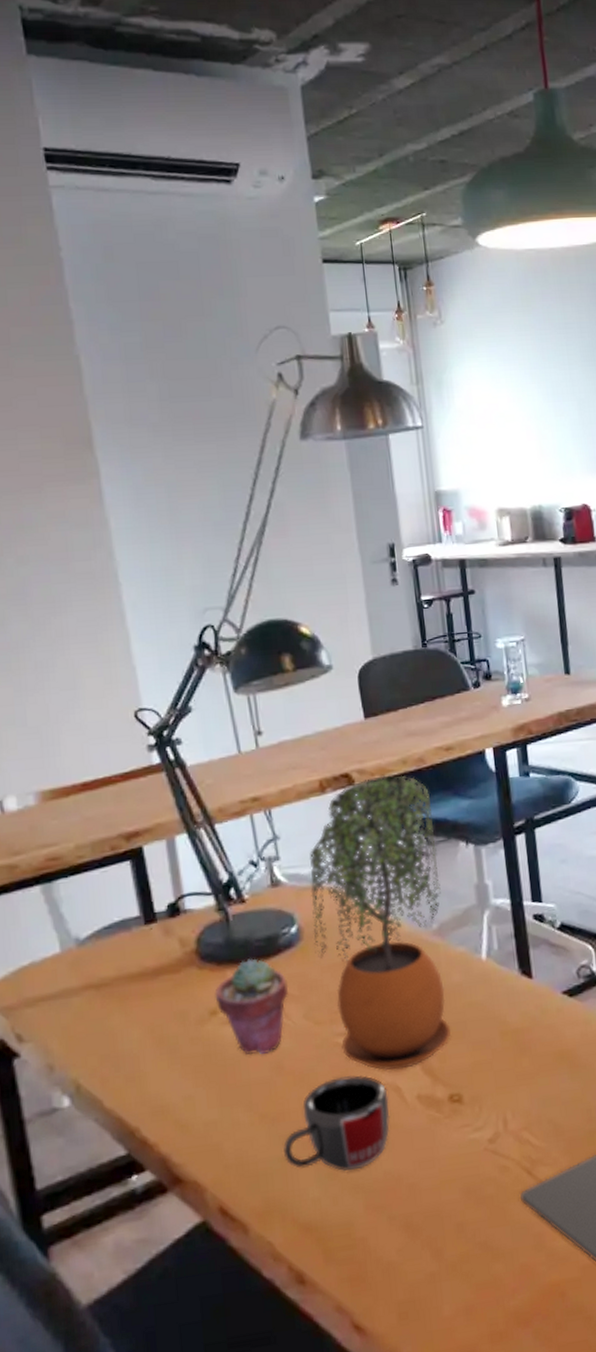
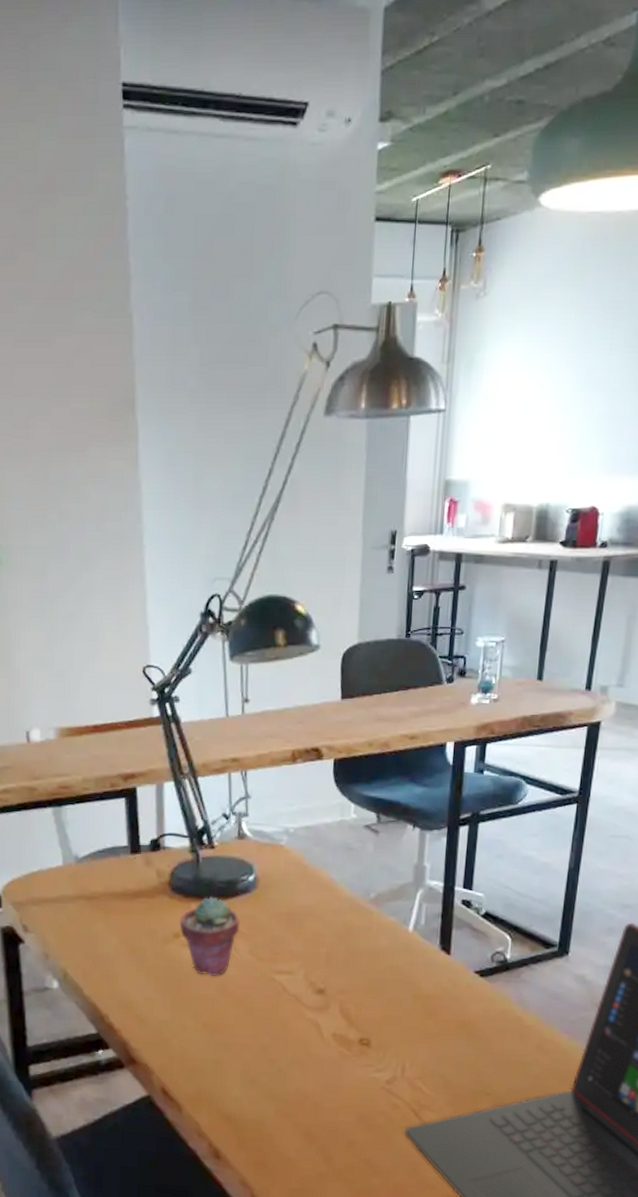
mug: present [283,1075,390,1172] -> none [218,1006,309,1082]
potted plant: present [309,775,452,1071] -> none [266,754,388,1010]

